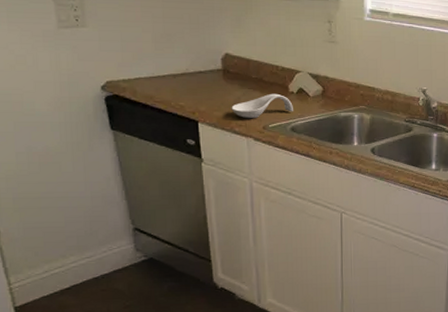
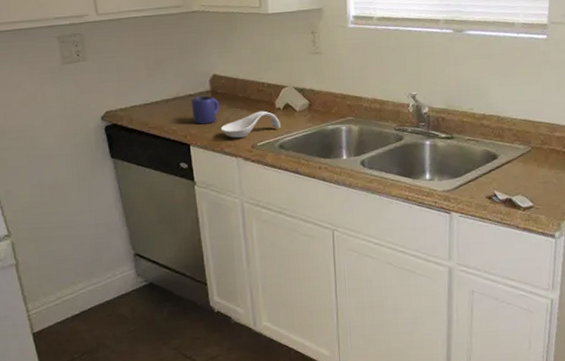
mug: none [200,74,231,102] -> present [191,96,220,124]

